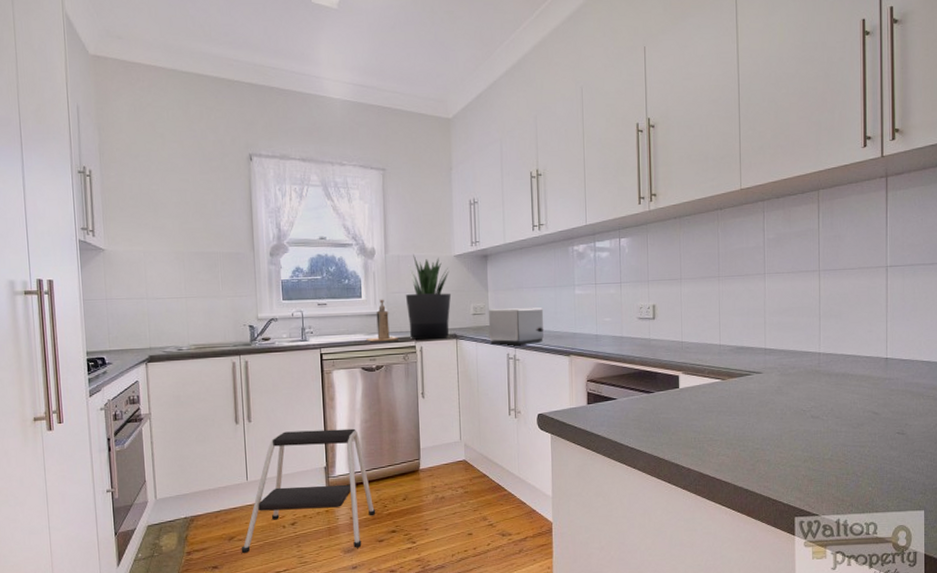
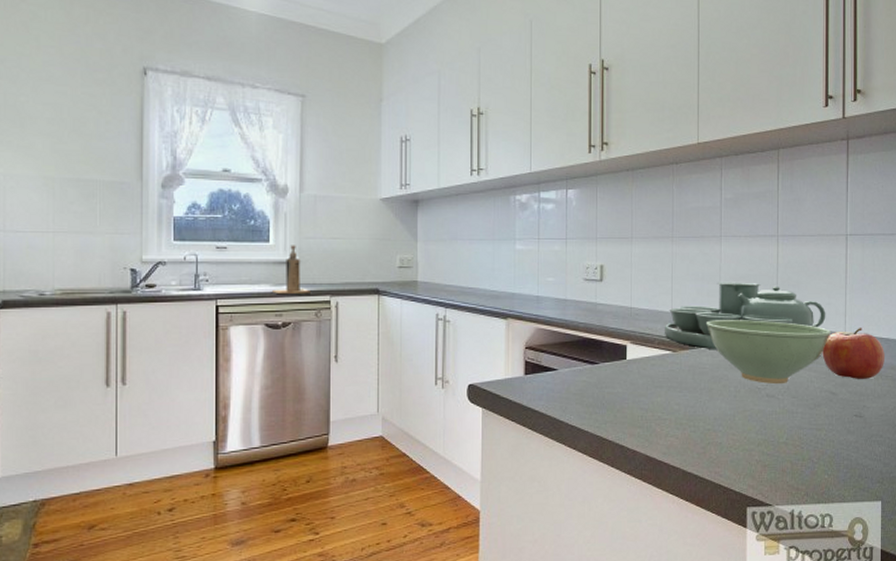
step stool: present [241,428,376,554] -> none [103,396,273,547]
planter: present [405,253,452,340] -> none [321,194,375,295]
toaster: present [488,307,544,346] -> none [416,262,480,306]
tea set: none [714,314,868,378] -> present [665,282,826,351]
bowl: none [752,348,872,407] -> present [705,320,831,385]
fruit: none [864,352,927,400] -> present [822,328,886,379]

